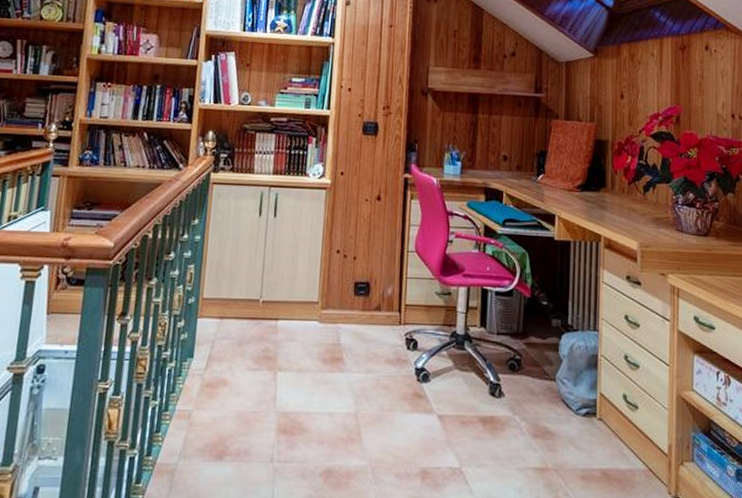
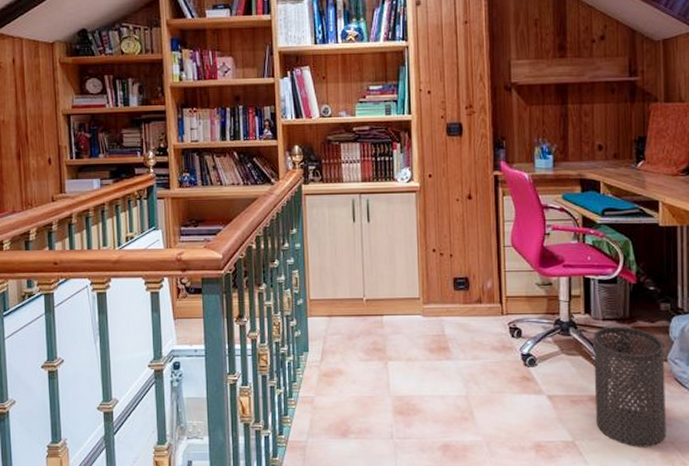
trash can: none [484,342,554,475] -> present [593,326,666,447]

